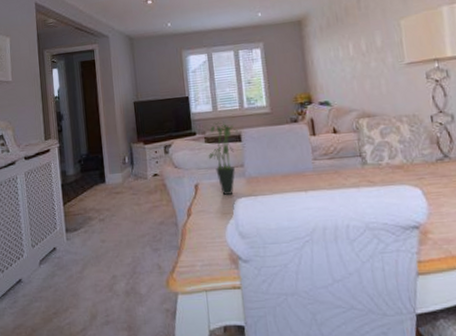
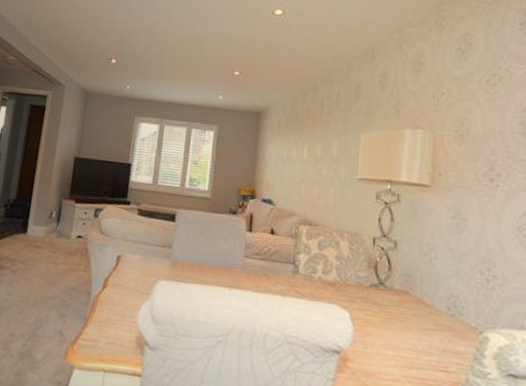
potted plant: present [209,121,239,195] -> none [138,196,175,274]

